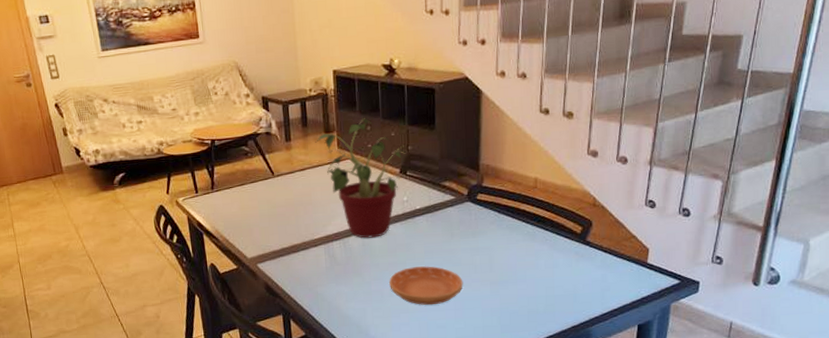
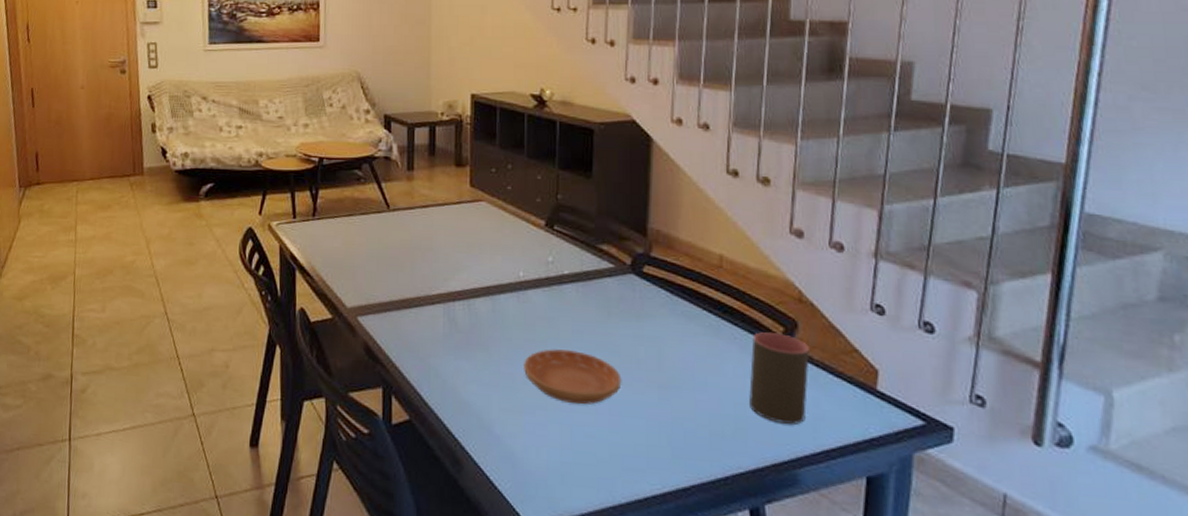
potted plant: present [315,118,405,239] -> none [443,154,553,304]
cup: none [556,231,600,297] -> present [749,332,809,424]

